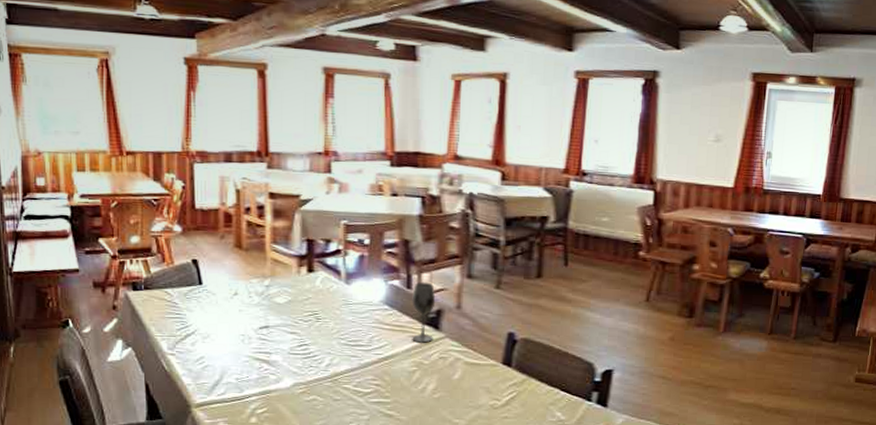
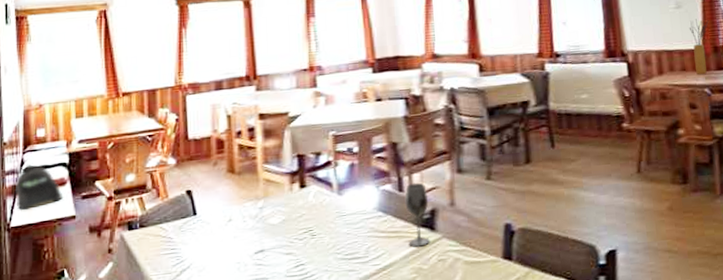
backpack: none [16,212,66,257] -> present [15,164,64,210]
vase: none [723,155,746,214] -> present [690,19,709,76]

